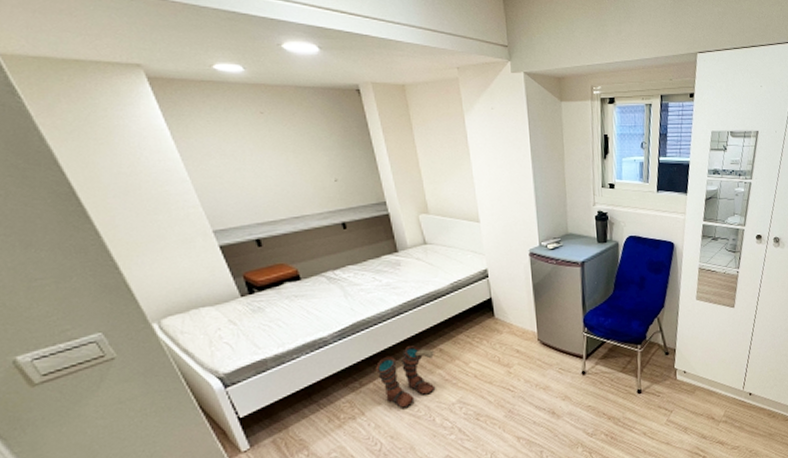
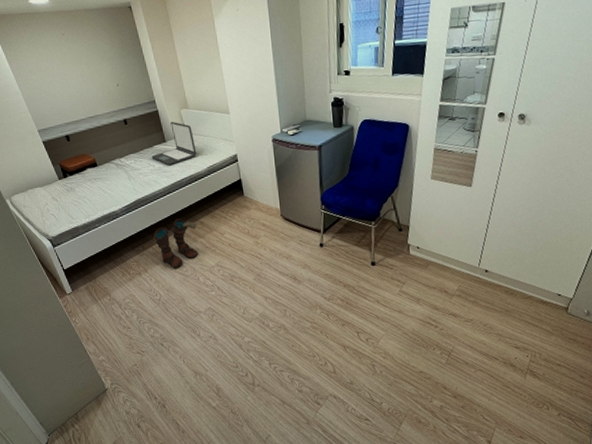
laptop: none [377,227,438,281] -> present [151,121,197,166]

